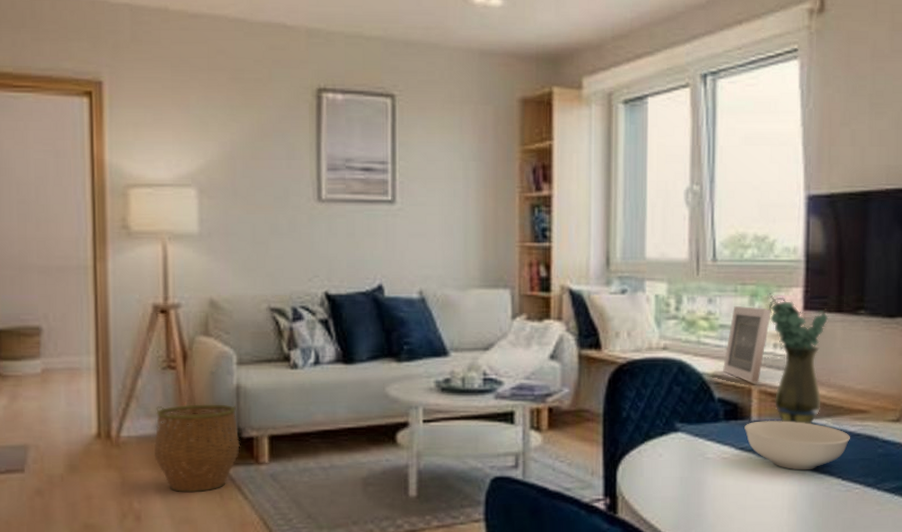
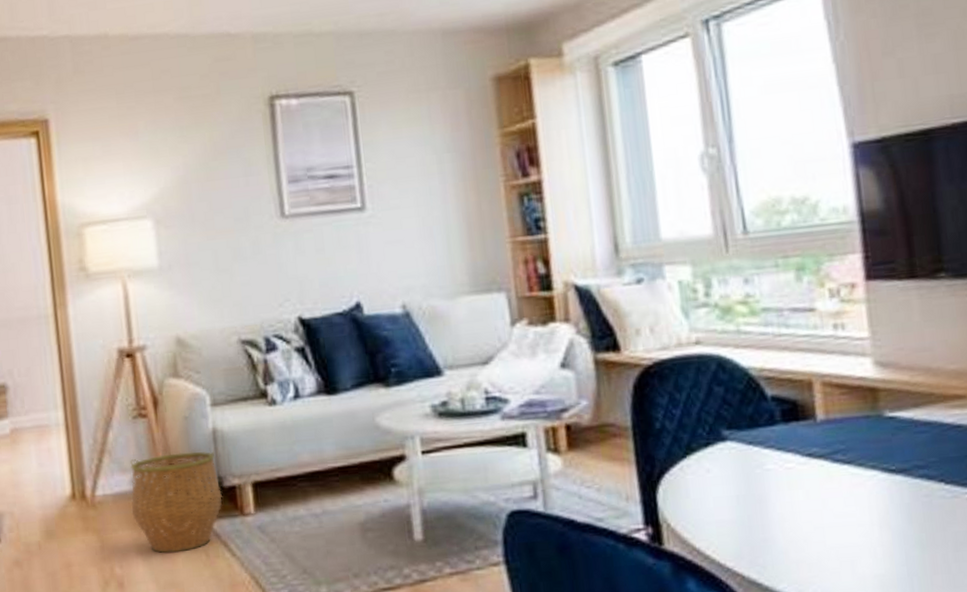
picture frame: present [723,306,772,383] -> none [772,282,826,374]
bowl: present [744,420,850,470] -> none [809,416,949,476]
vase: present [768,293,829,425] -> none [820,264,905,419]

